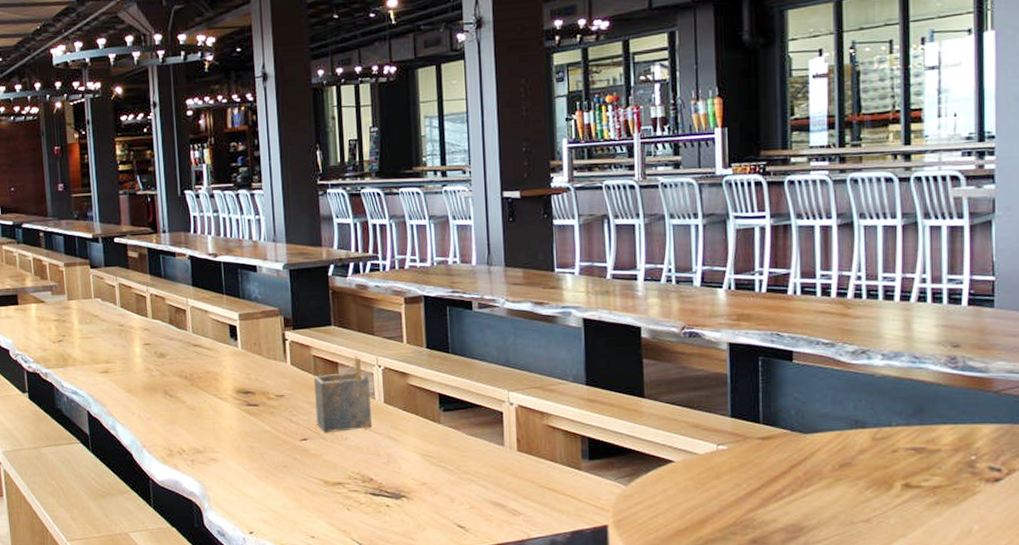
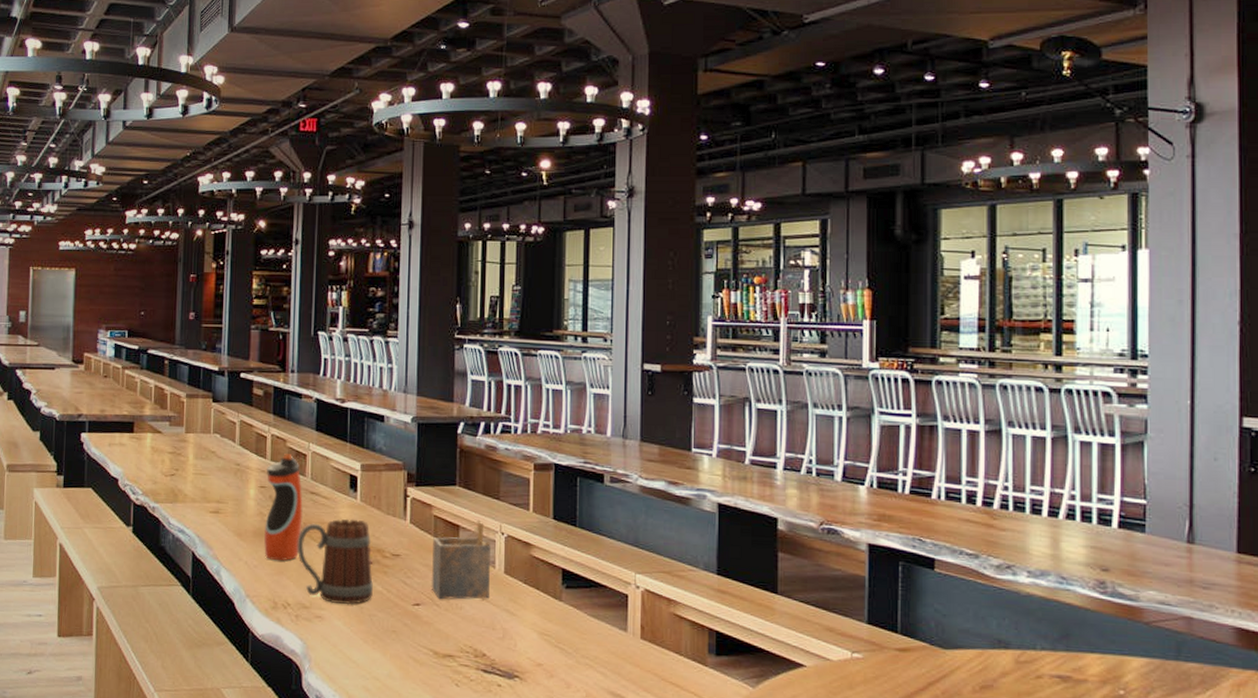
water bottle: none [149,311,189,411] -> present [264,454,303,561]
beer mug: none [185,366,262,447] -> present [297,518,374,605]

